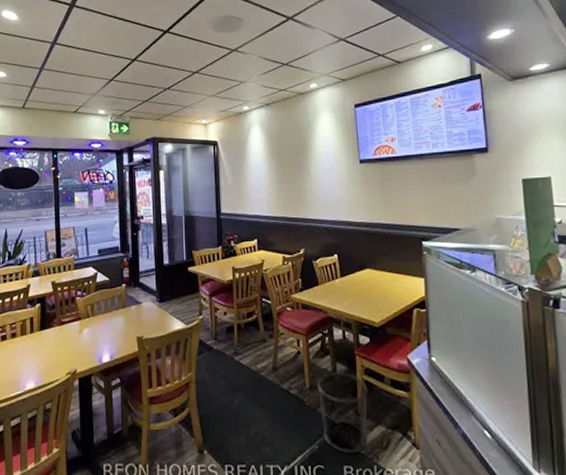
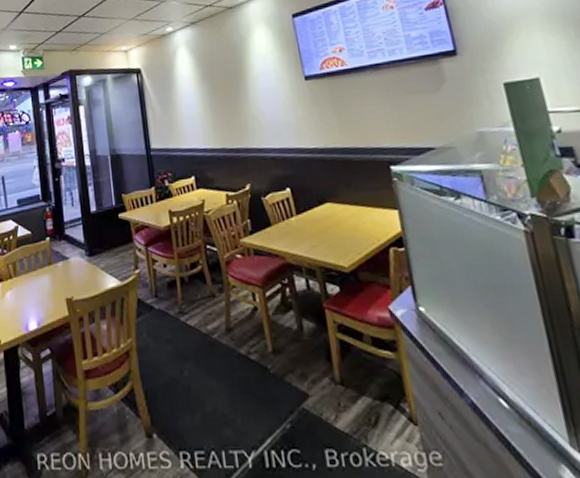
waste bin: present [317,373,368,453] -> none [281,331,351,433]

